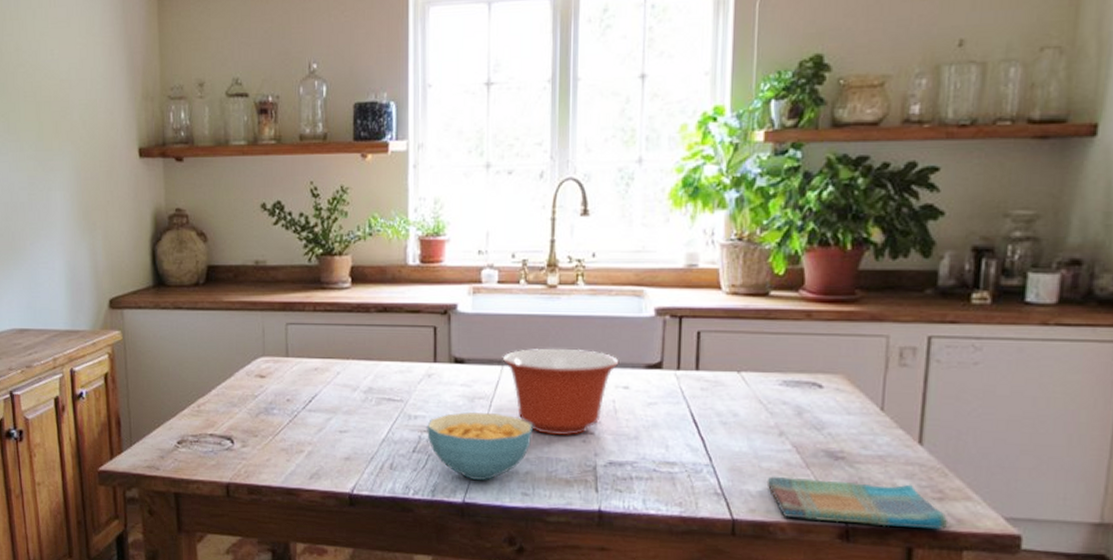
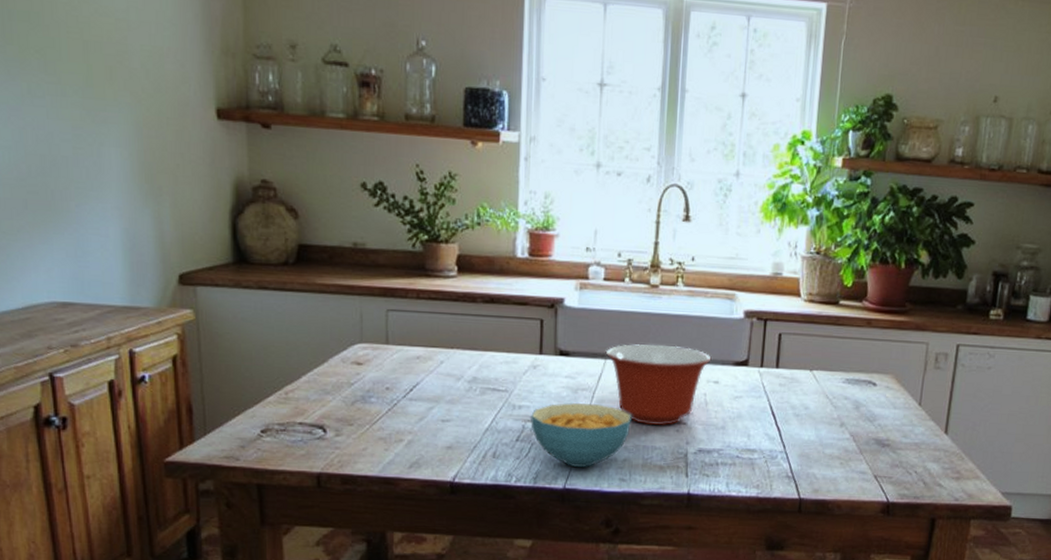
dish towel: present [766,476,949,530] -> none [828,461,962,504]

